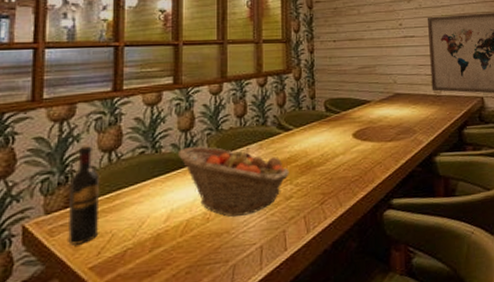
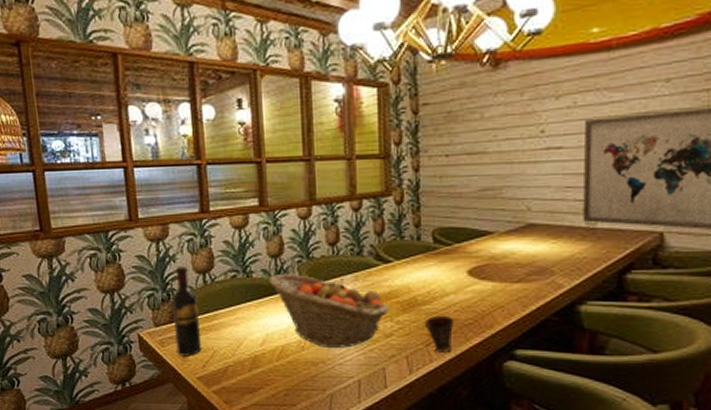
cup: none [319,174,344,209] -> present [424,315,455,353]

